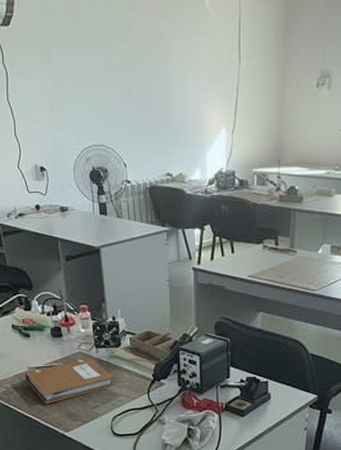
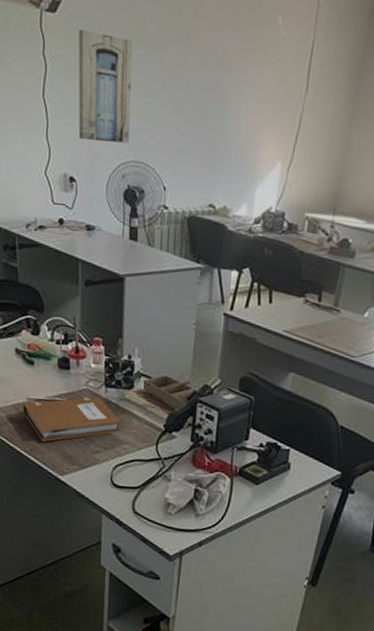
wall art: none [31,36,88,133] -> present [78,29,133,143]

